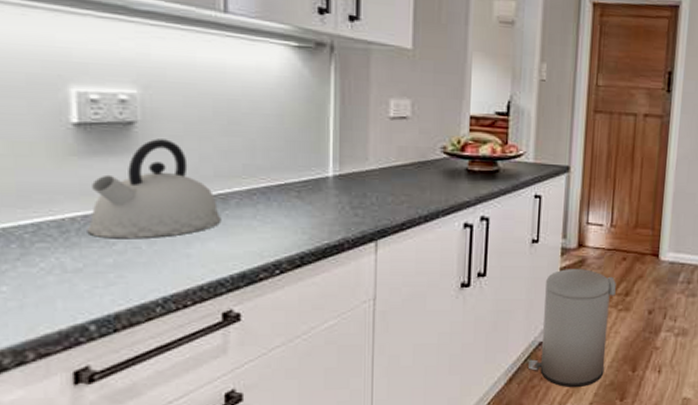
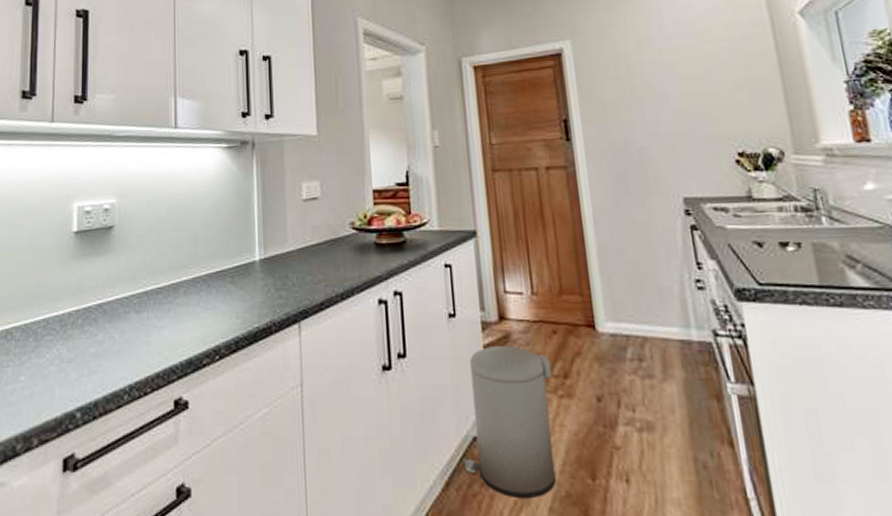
kettle: present [87,138,222,239] -> none [78,238,173,330]

